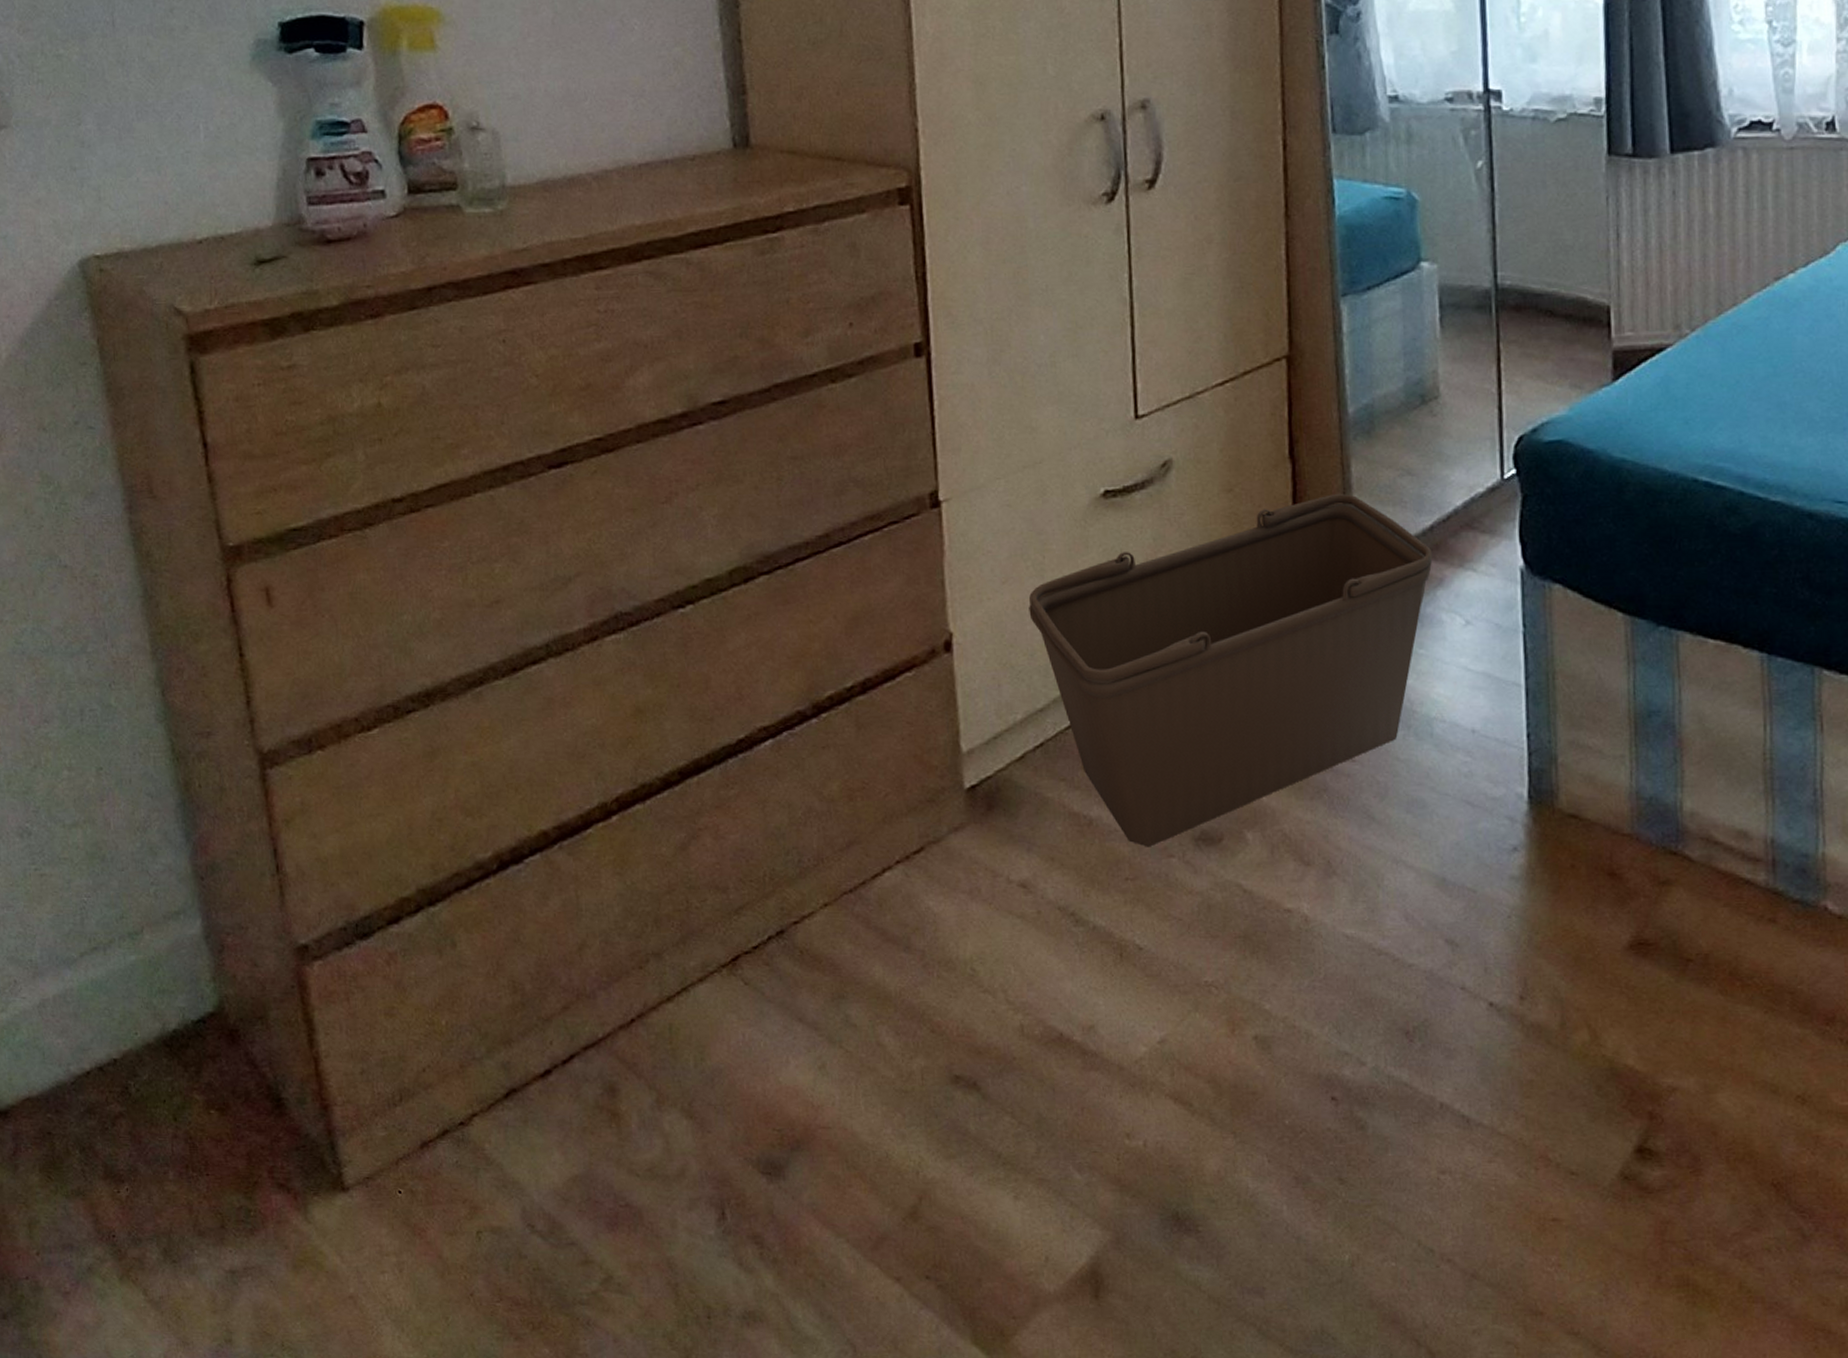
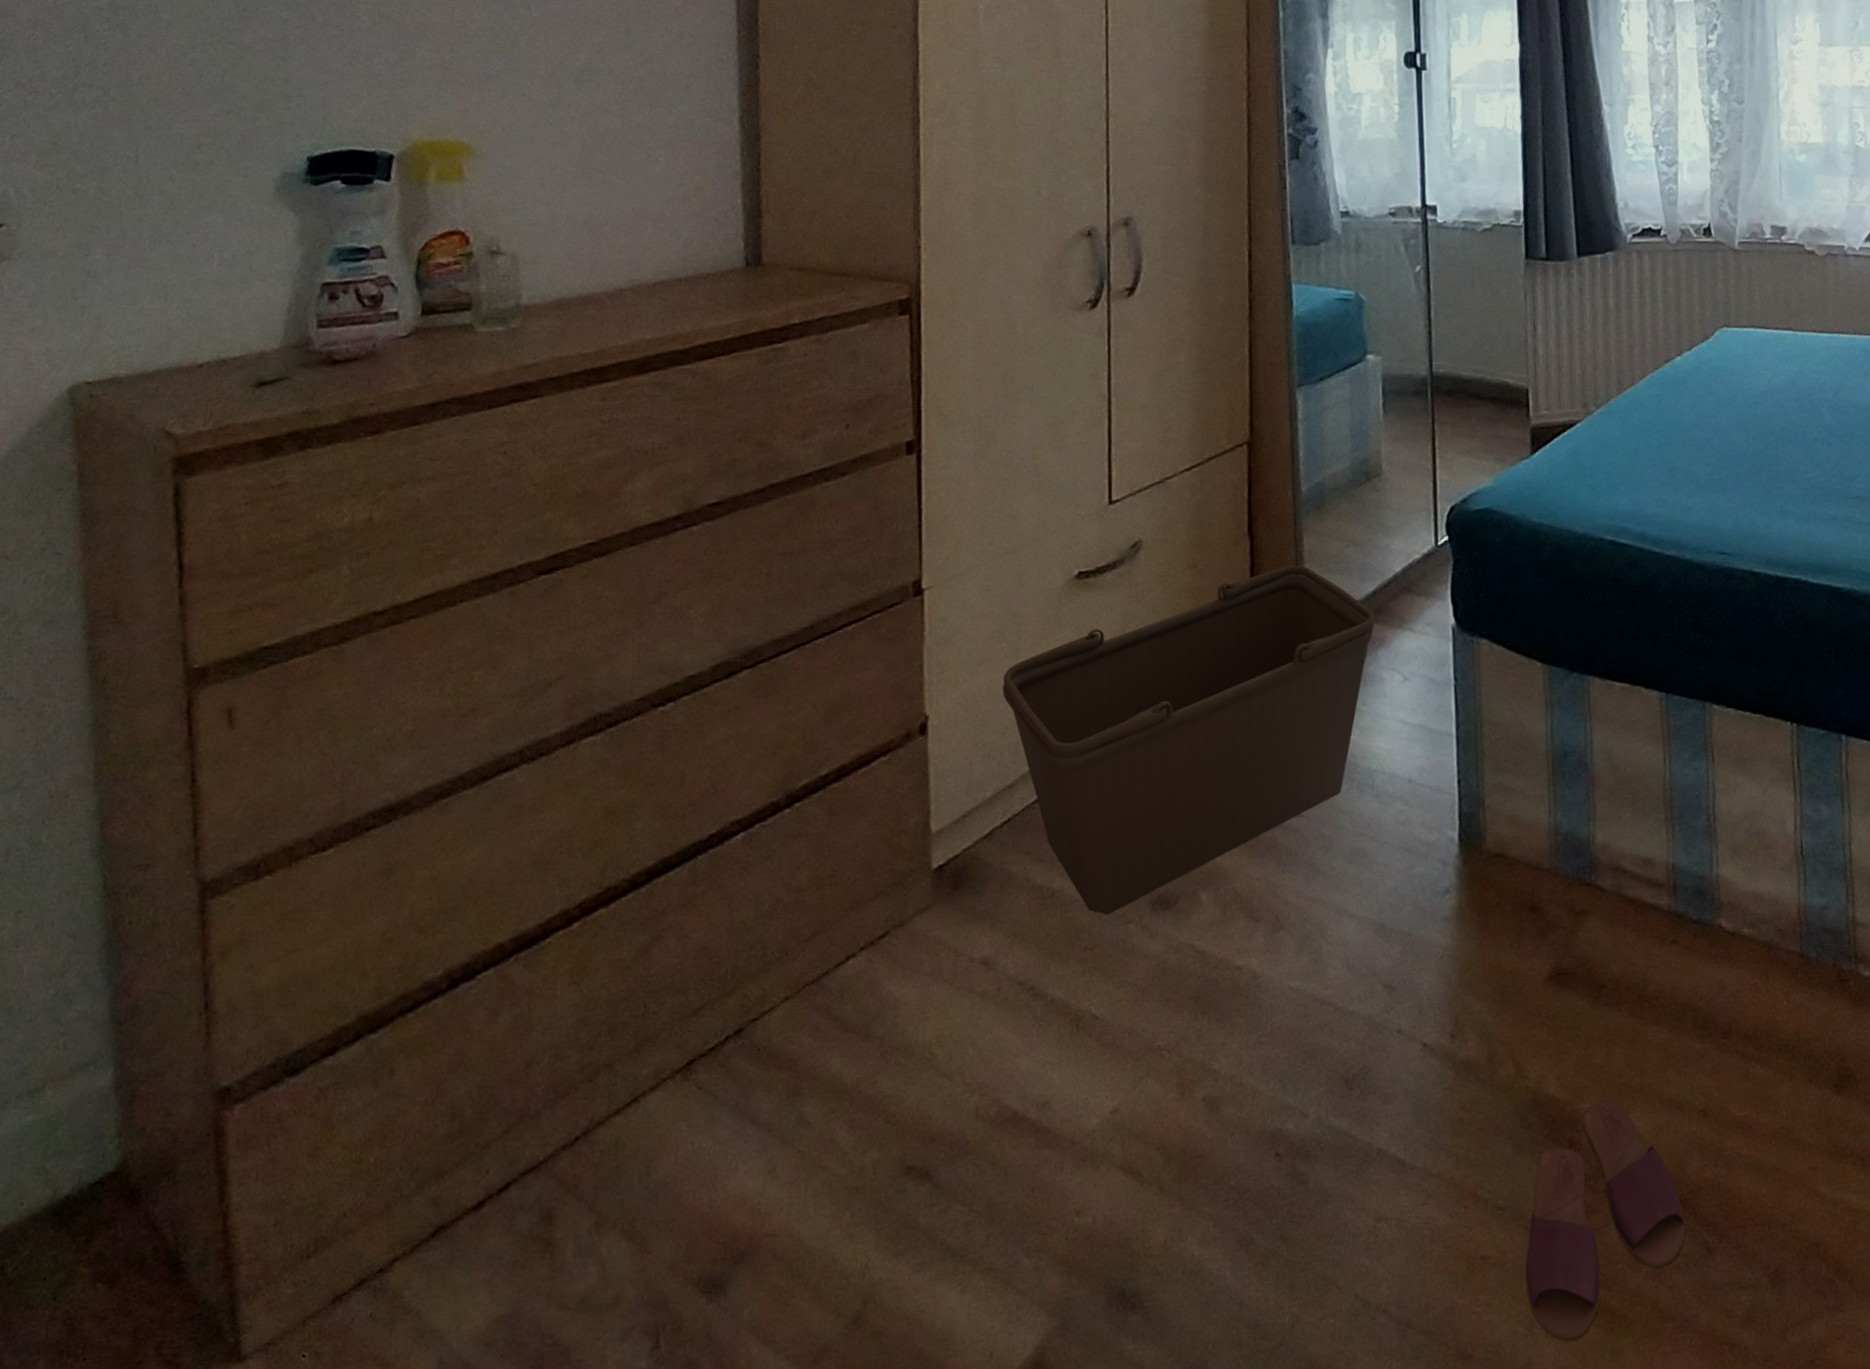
slippers: none [1600,1075,1778,1310] -> present [1525,1098,1686,1342]

